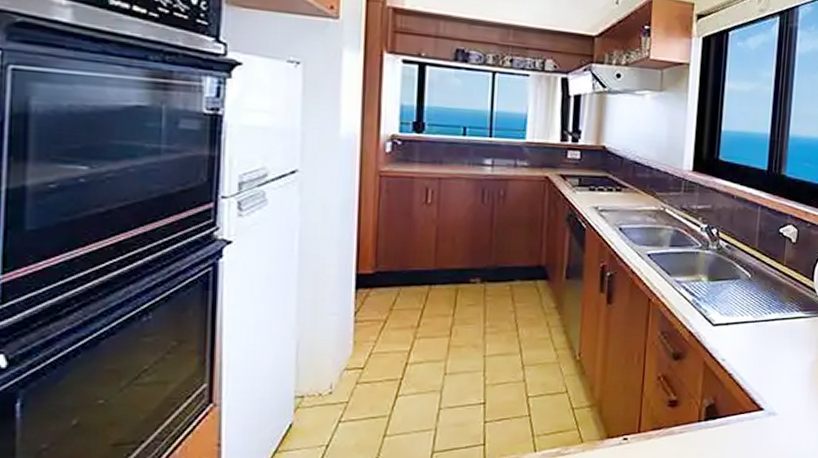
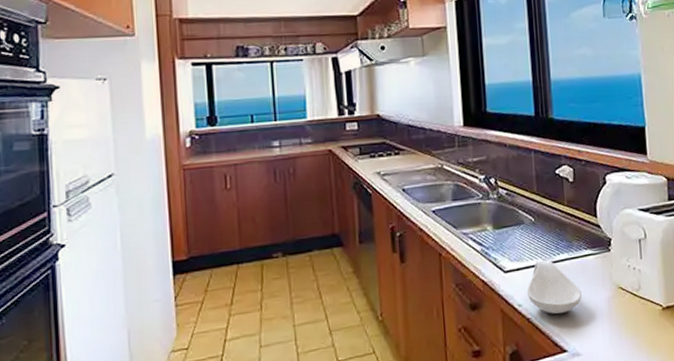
spoon rest: none [733,317,787,372] -> present [527,260,582,314]

